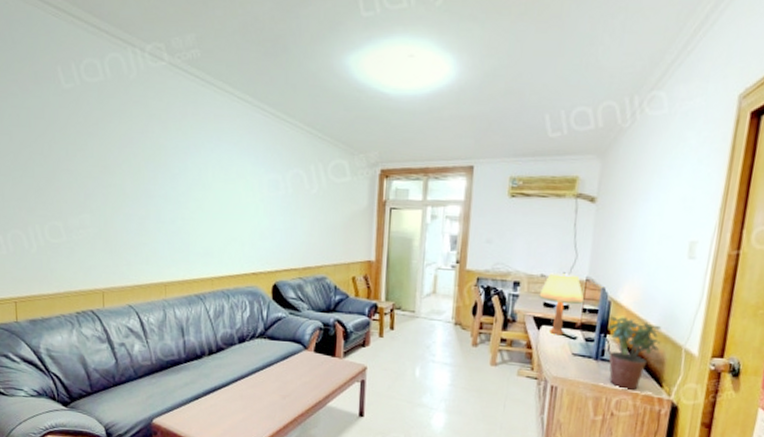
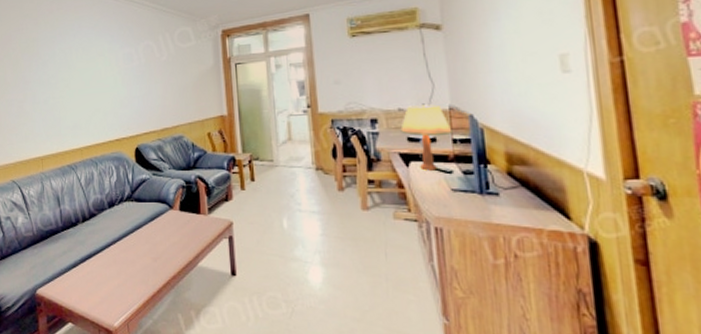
potted plant: present [608,316,662,390] -> none [485,144,555,225]

